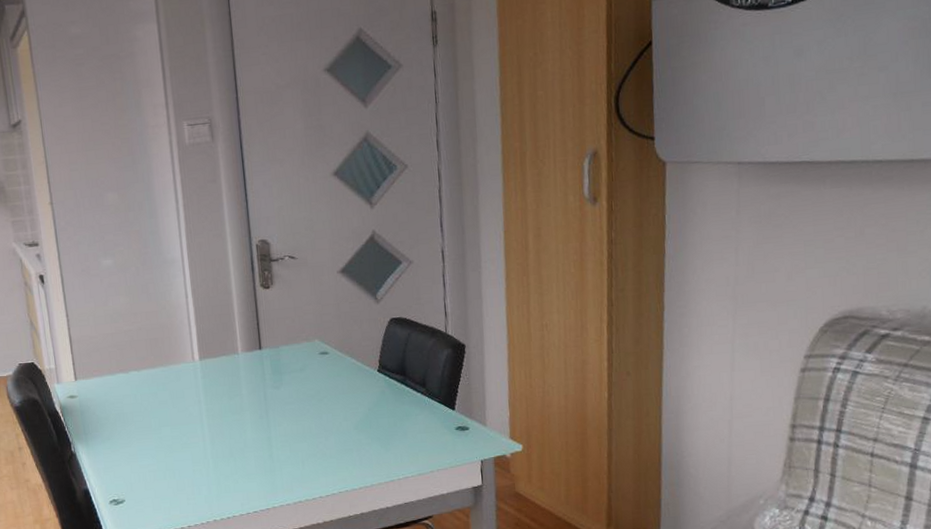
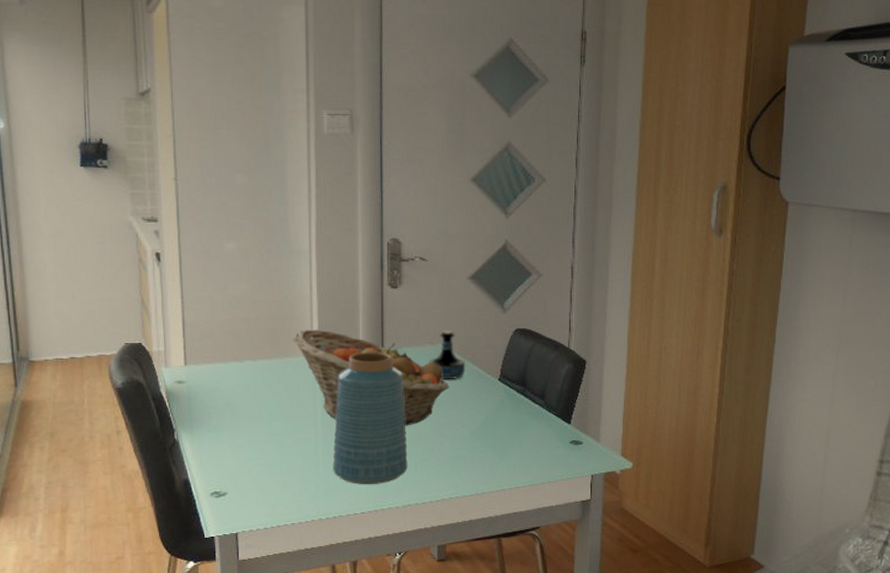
fruit basket: none [173,335,330,424] -> present [293,329,450,426]
vase: none [219,352,296,485] -> present [333,352,408,485]
tequila bottle: none [307,326,344,375] -> present [429,331,466,379]

